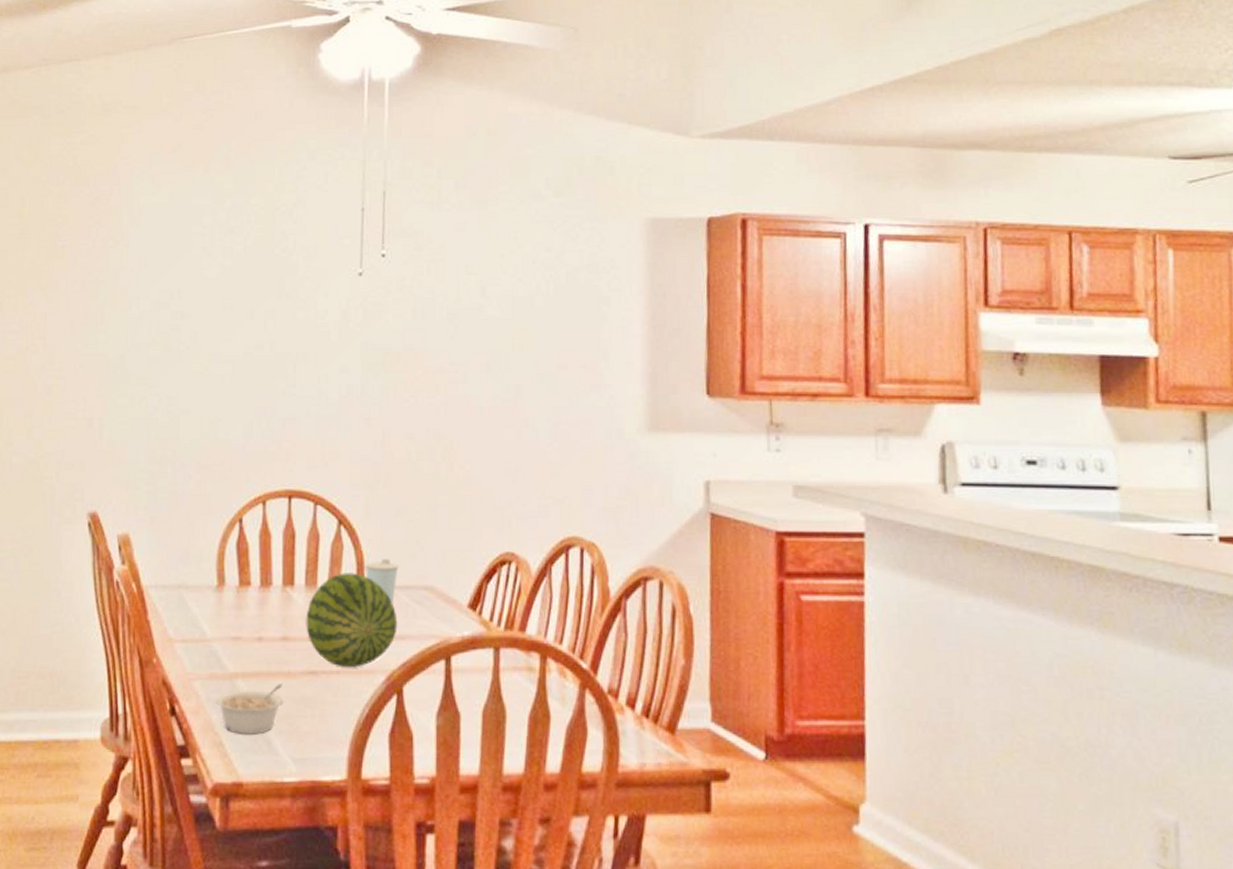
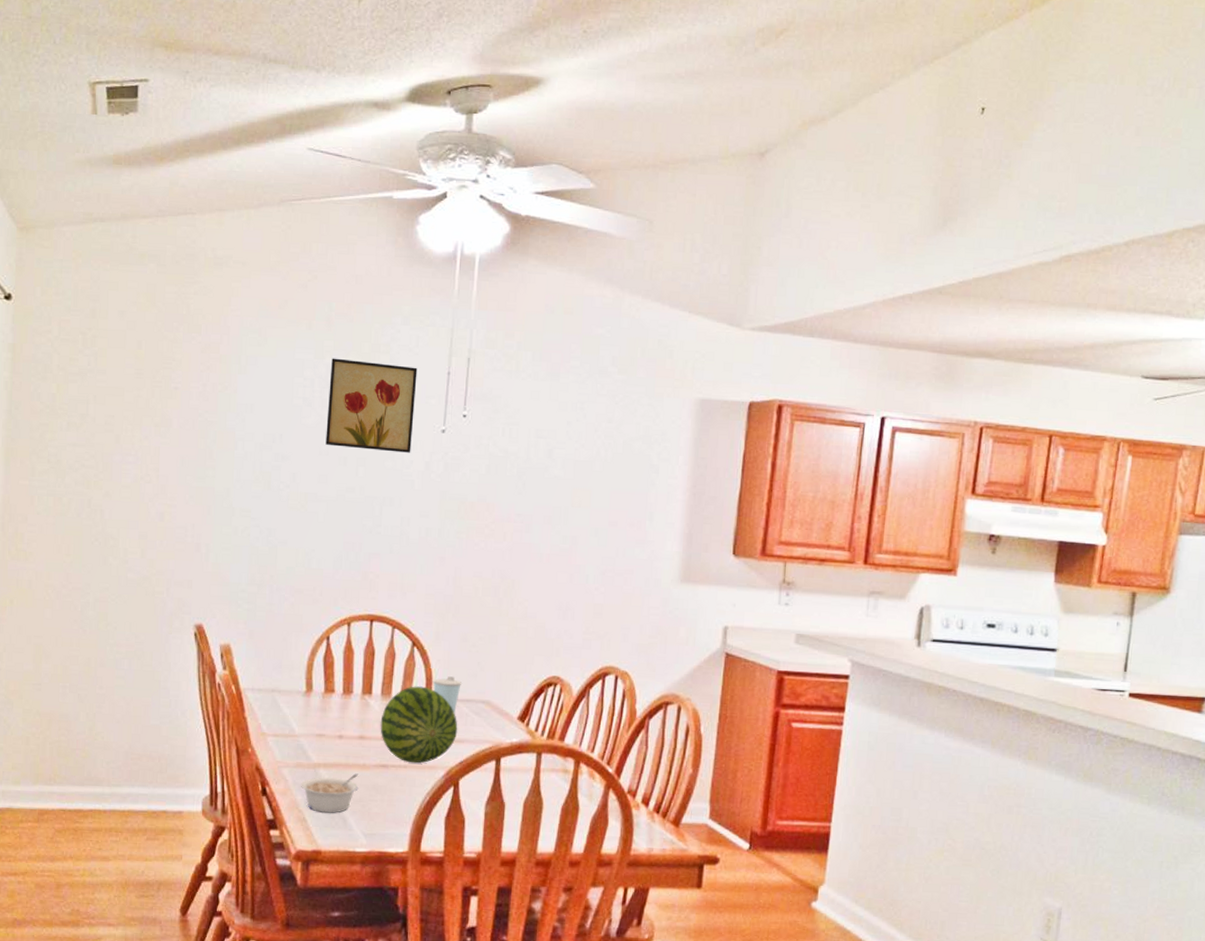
wall art: none [229,201,328,301] -> present [325,358,418,453]

